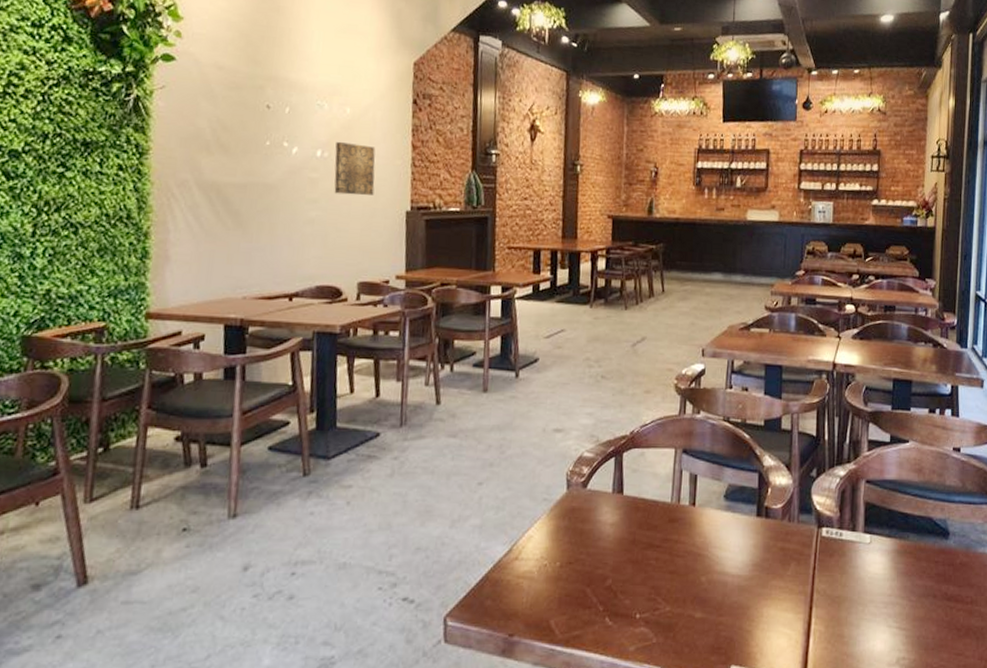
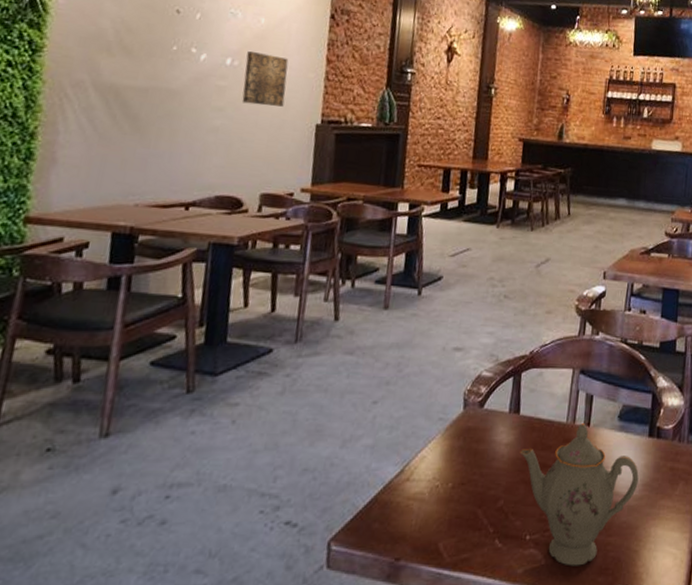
teapot: none [625,503,748,645] -> present [520,423,639,566]

